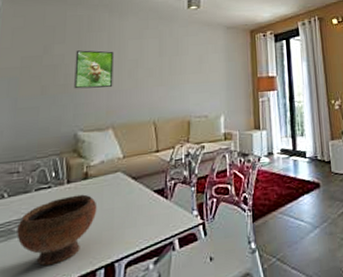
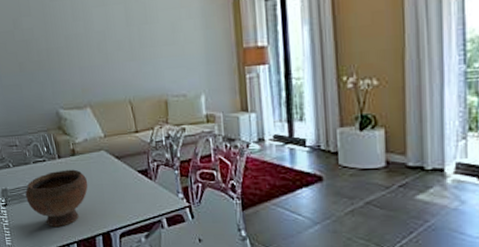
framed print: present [74,50,114,89] -> none [42,22,84,66]

